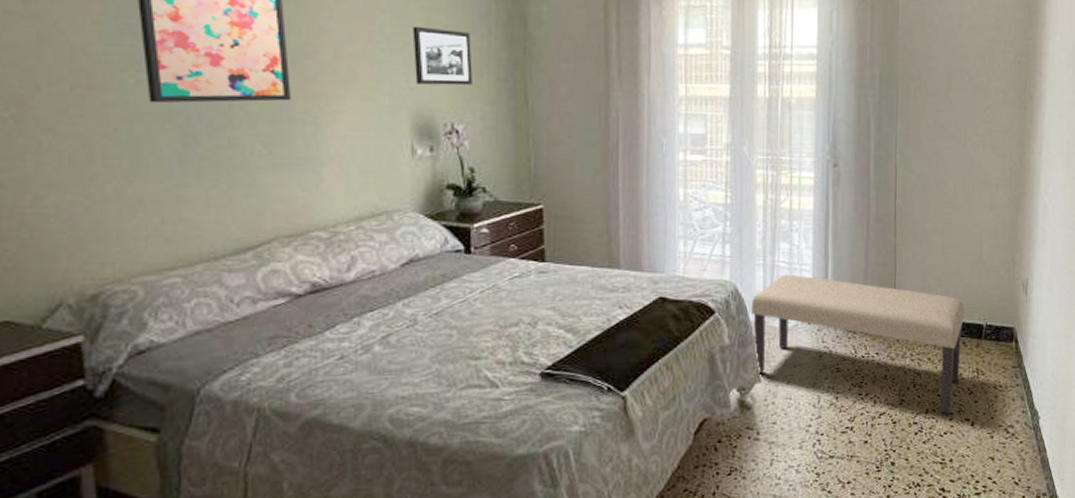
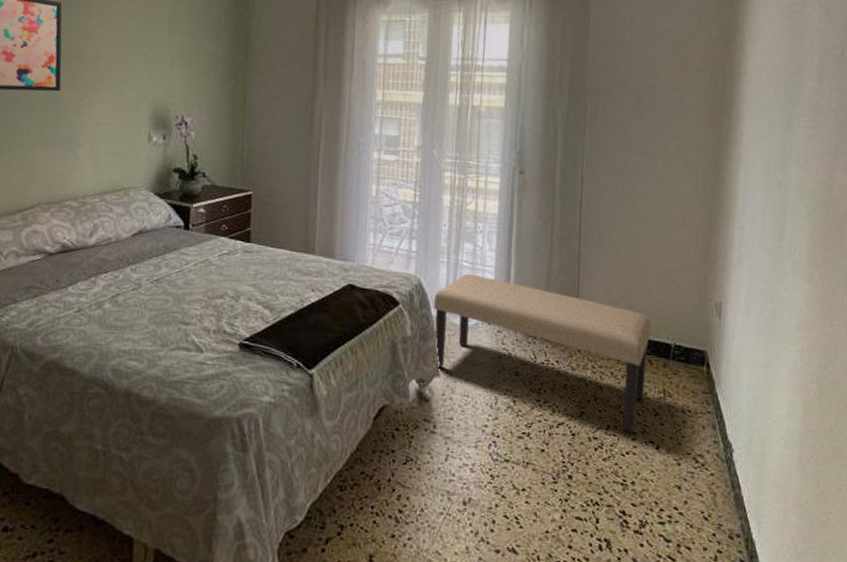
picture frame: present [412,26,472,86] -> none [156,33,203,84]

